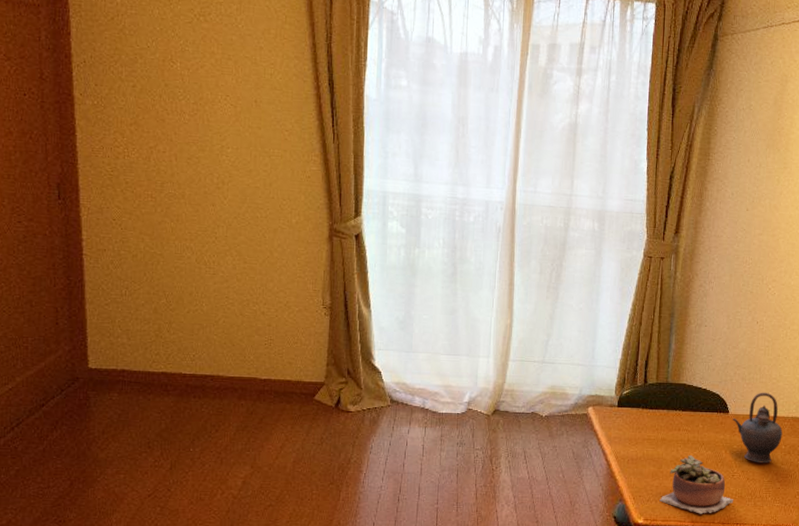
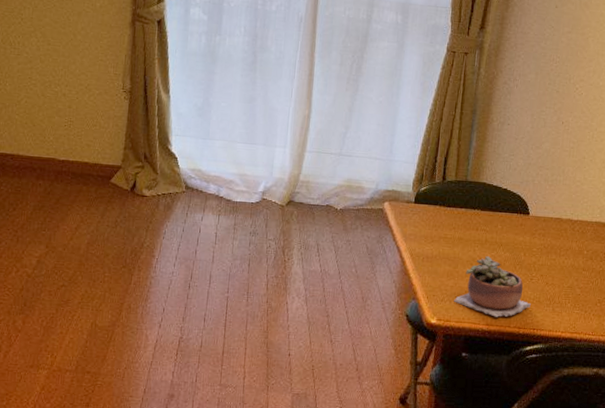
teapot: present [733,392,783,463] -> none [533,194,585,268]

